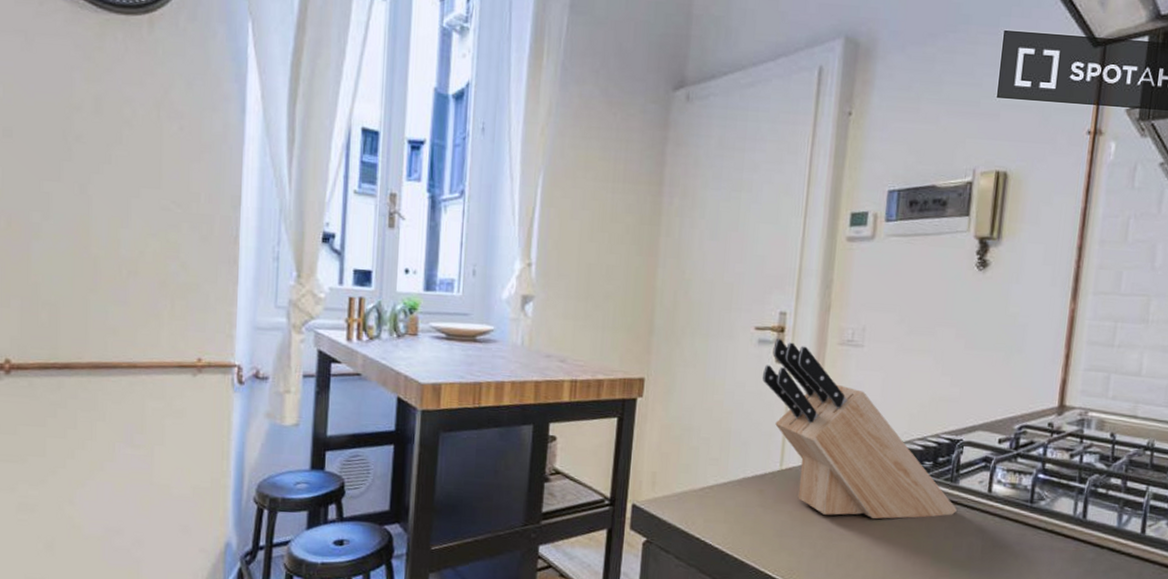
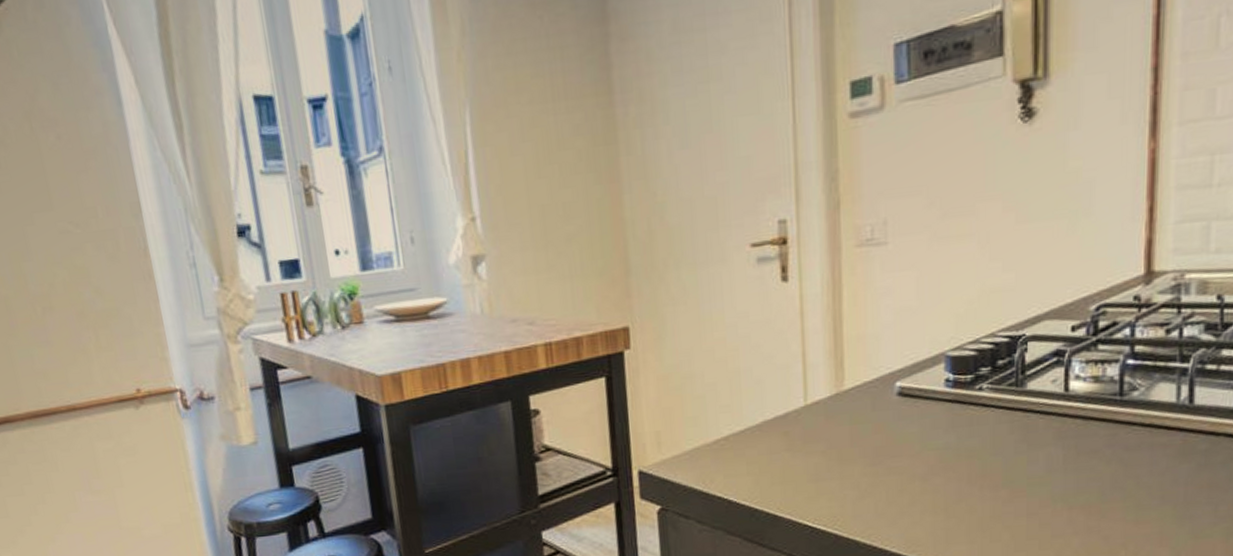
knife block: present [763,339,957,520] -> none [768,253,1027,449]

